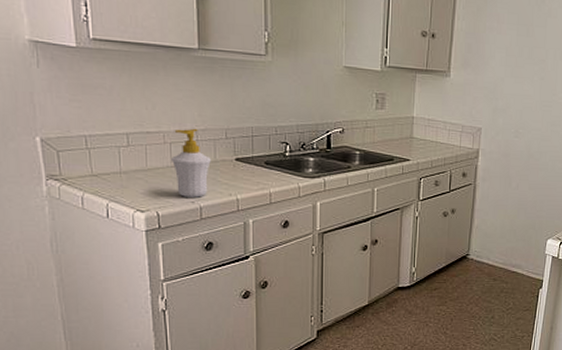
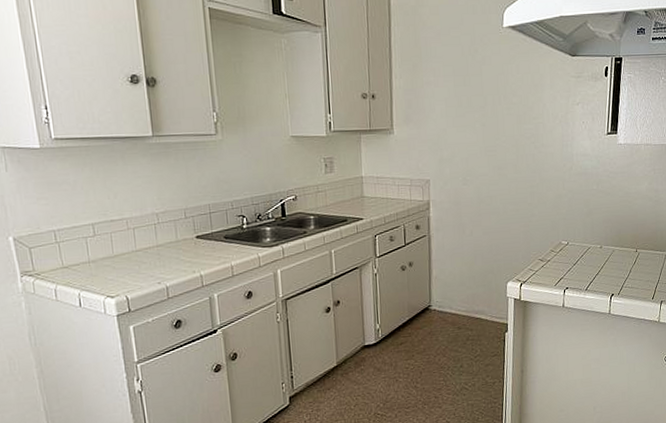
soap bottle: present [172,128,211,198] -> none [136,211,173,279]

